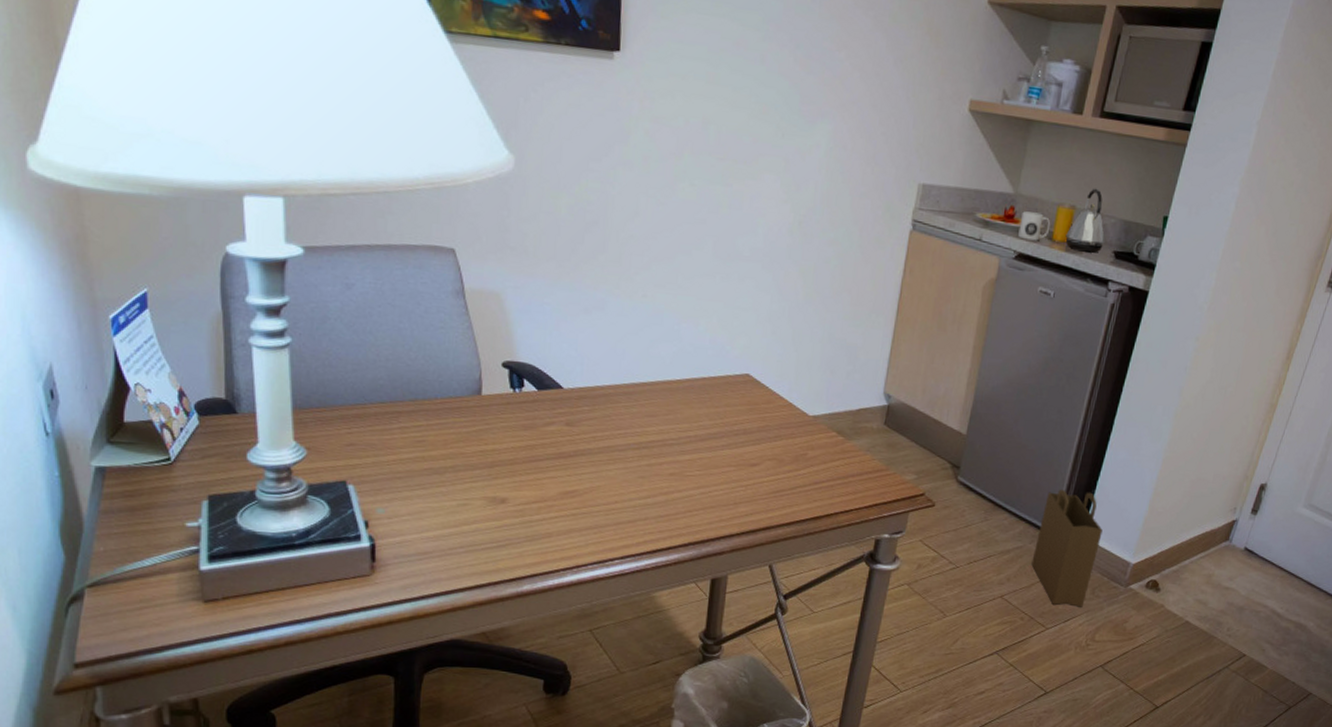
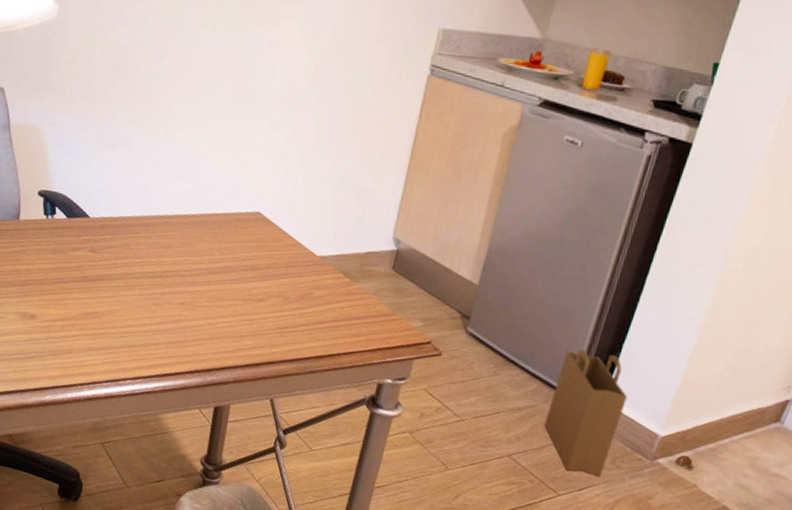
mug: present [1017,211,1051,241] -> none [543,57,582,88]
kettle: present [1066,188,1106,253] -> none [597,32,644,101]

